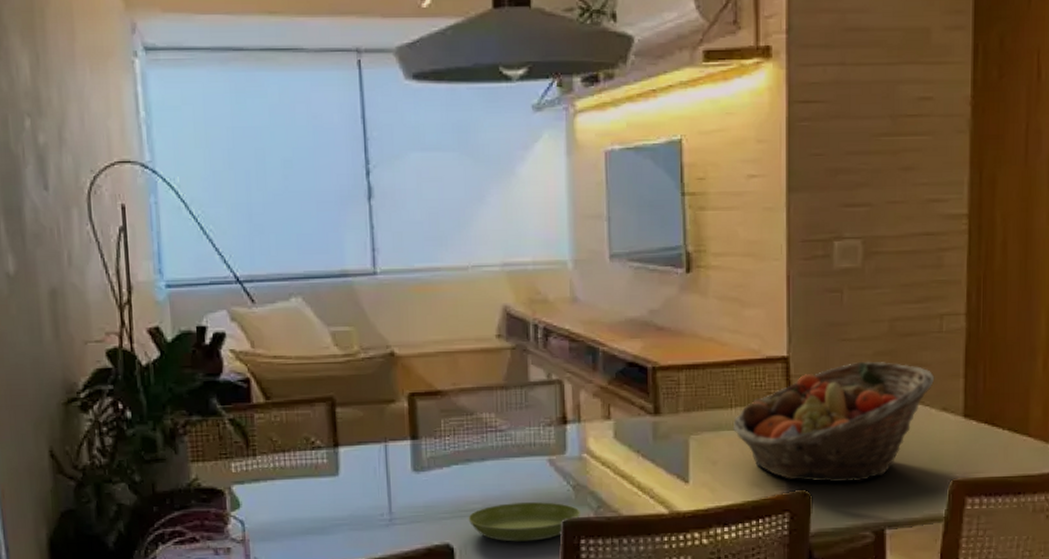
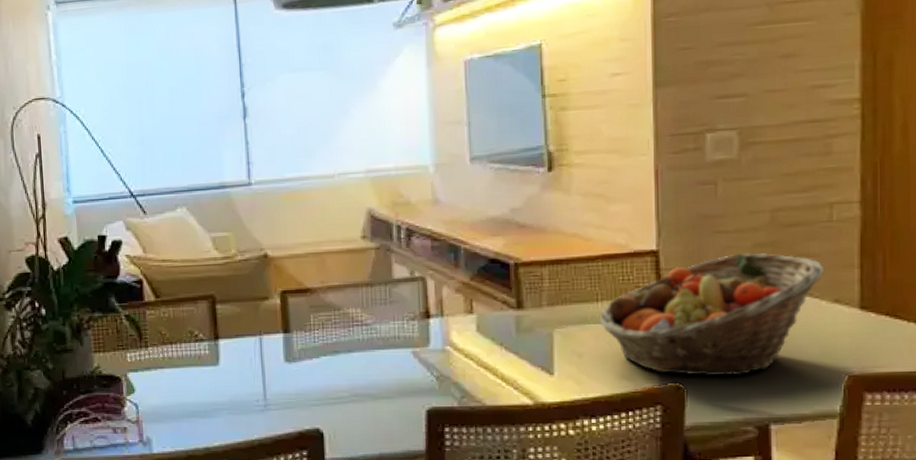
saucer: present [468,502,581,542] -> none [336,391,445,428]

